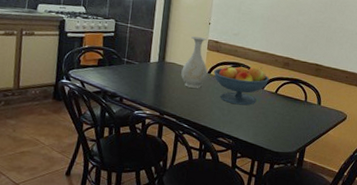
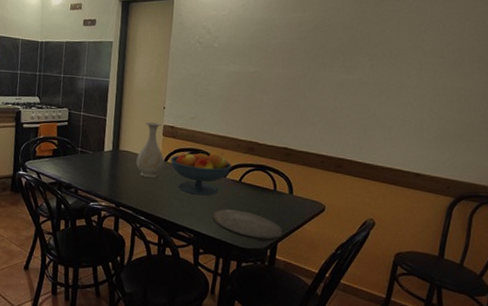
plate: none [249,117,312,146] -> present [212,209,284,241]

